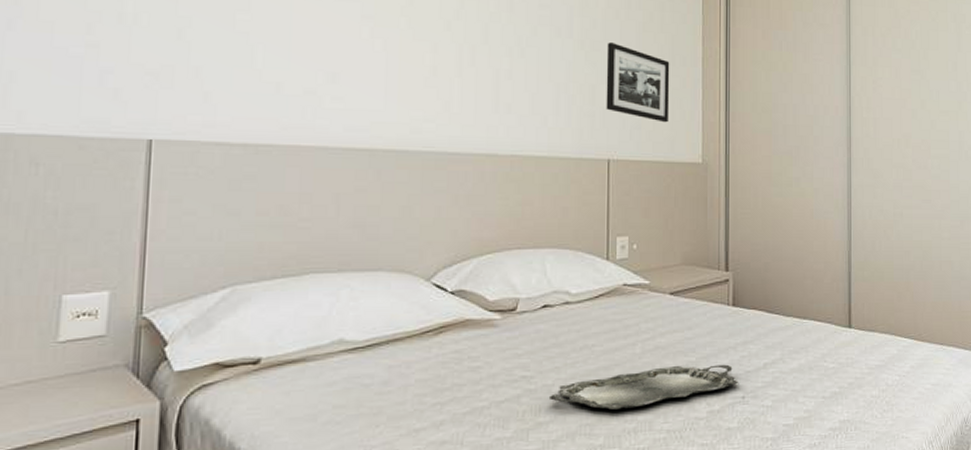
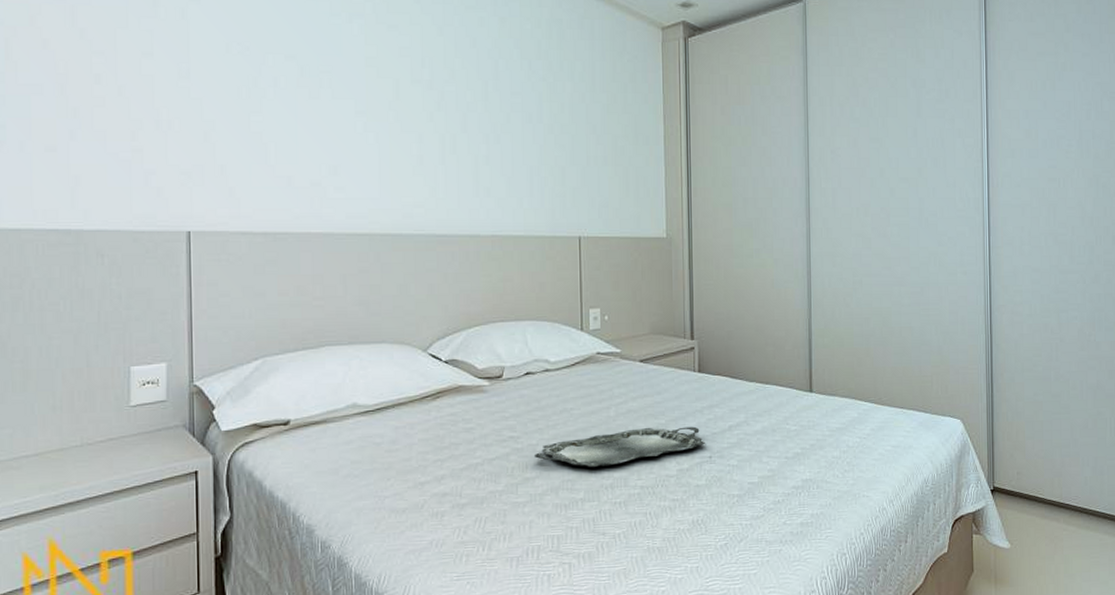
picture frame: present [606,42,670,123] -> none [574,125,635,200]

